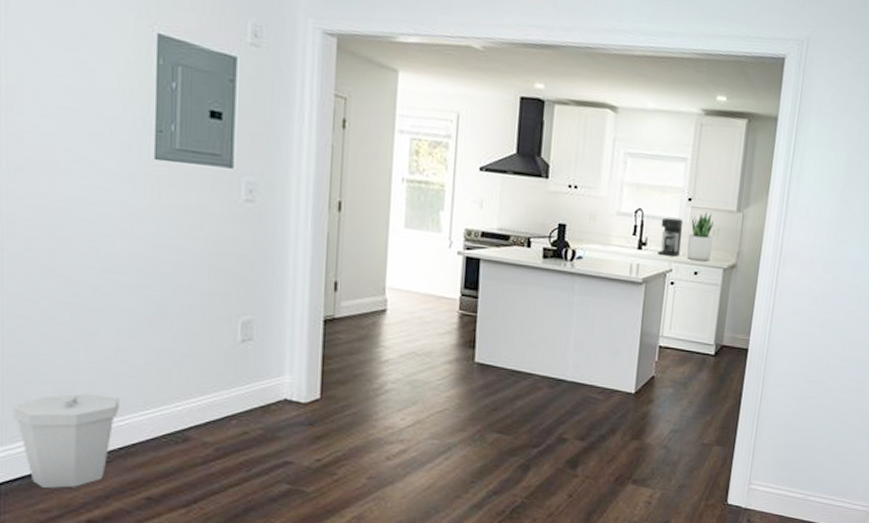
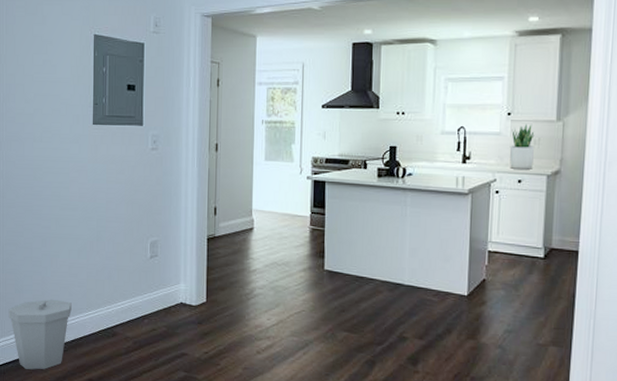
coffee maker: present [657,217,683,258] -> none [481,132,504,168]

